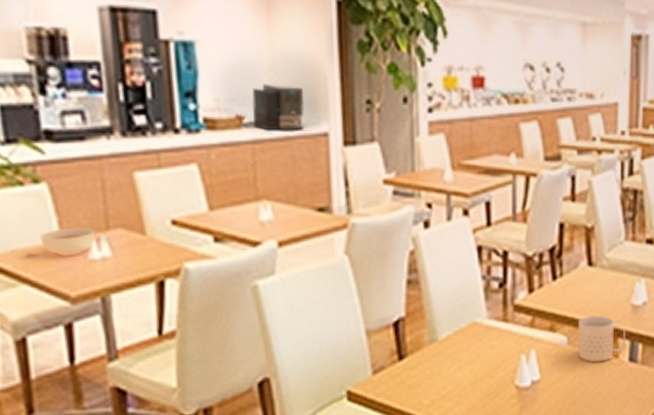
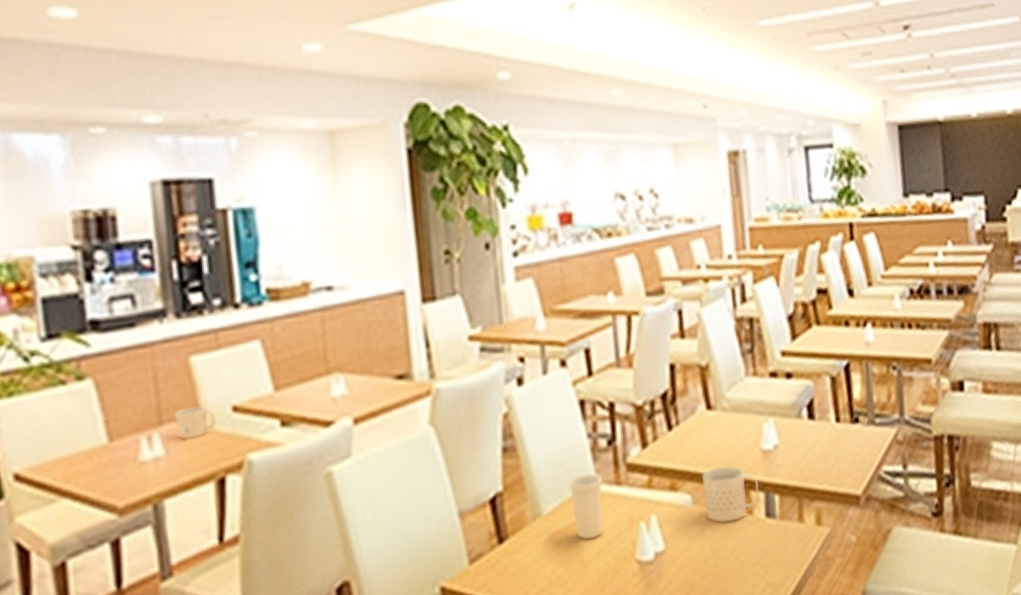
bowl: present [39,227,96,257] -> none [83,425,147,462]
mug: none [121,217,157,244] -> present [175,406,216,440]
coffee machine: present [252,82,305,131] -> none [318,242,377,296]
cup: none [462,310,493,365] -> present [568,473,604,539]

